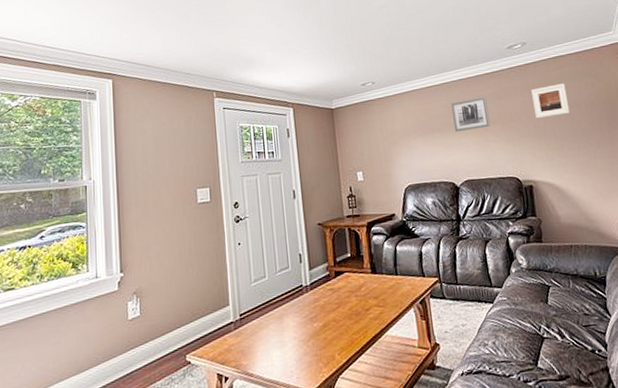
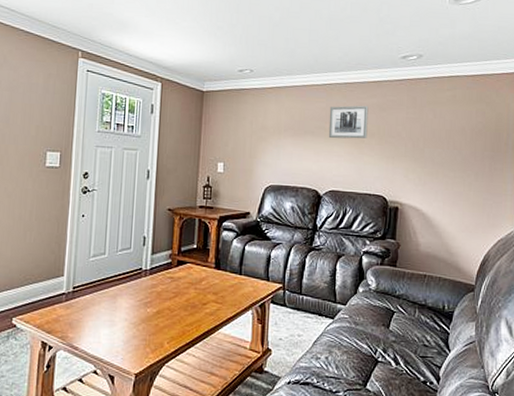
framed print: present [531,83,570,119] -> none [416,105,455,140]

